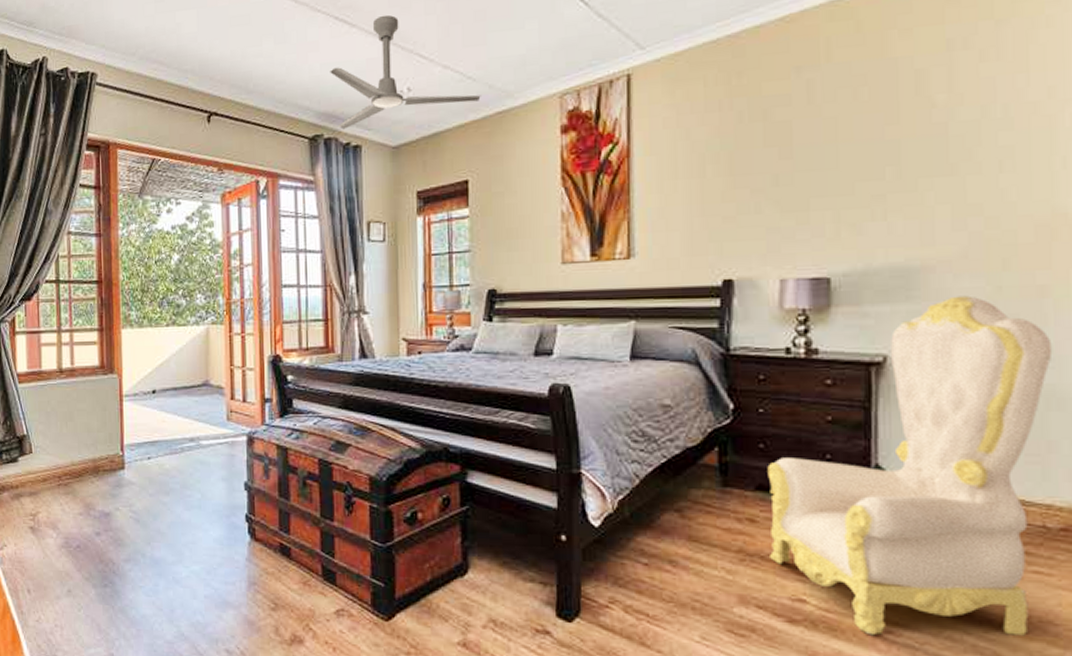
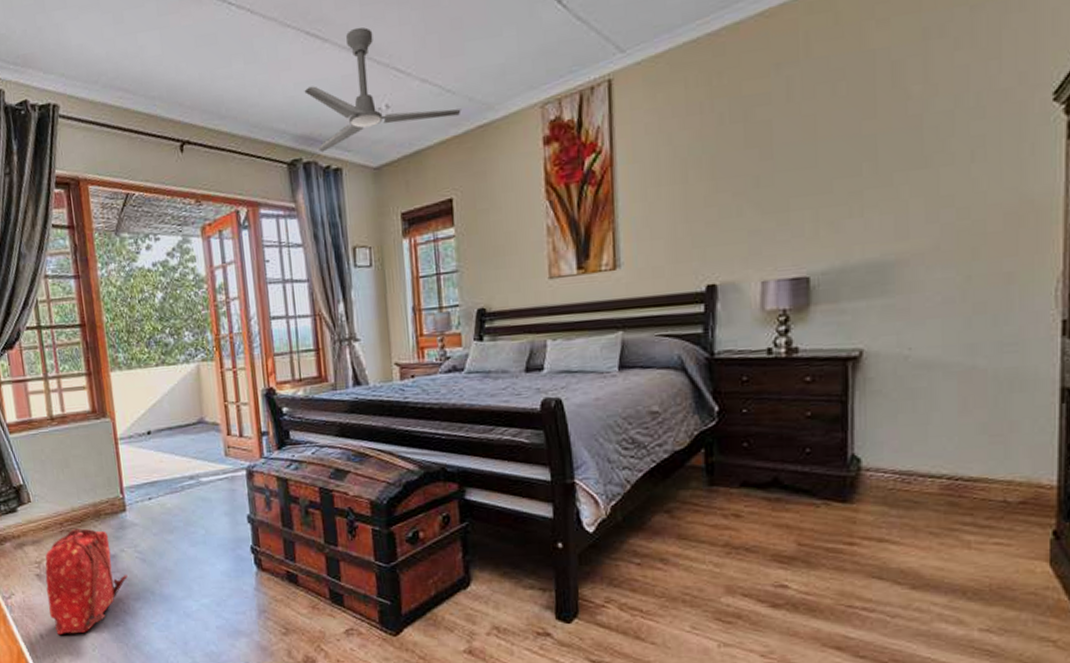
backpack: none [38,482,120,592] -> present [45,527,128,636]
armchair: present [767,295,1053,636] -> none [751,286,1017,613]

